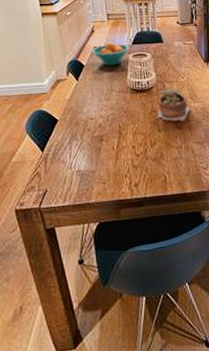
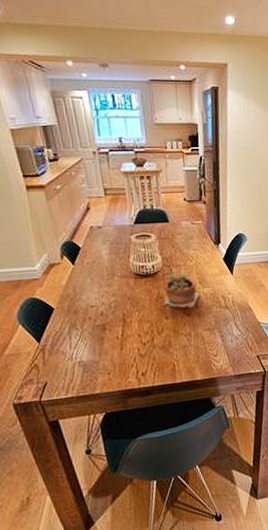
fruit bowl: present [91,42,130,66] -> none [88,221,132,248]

